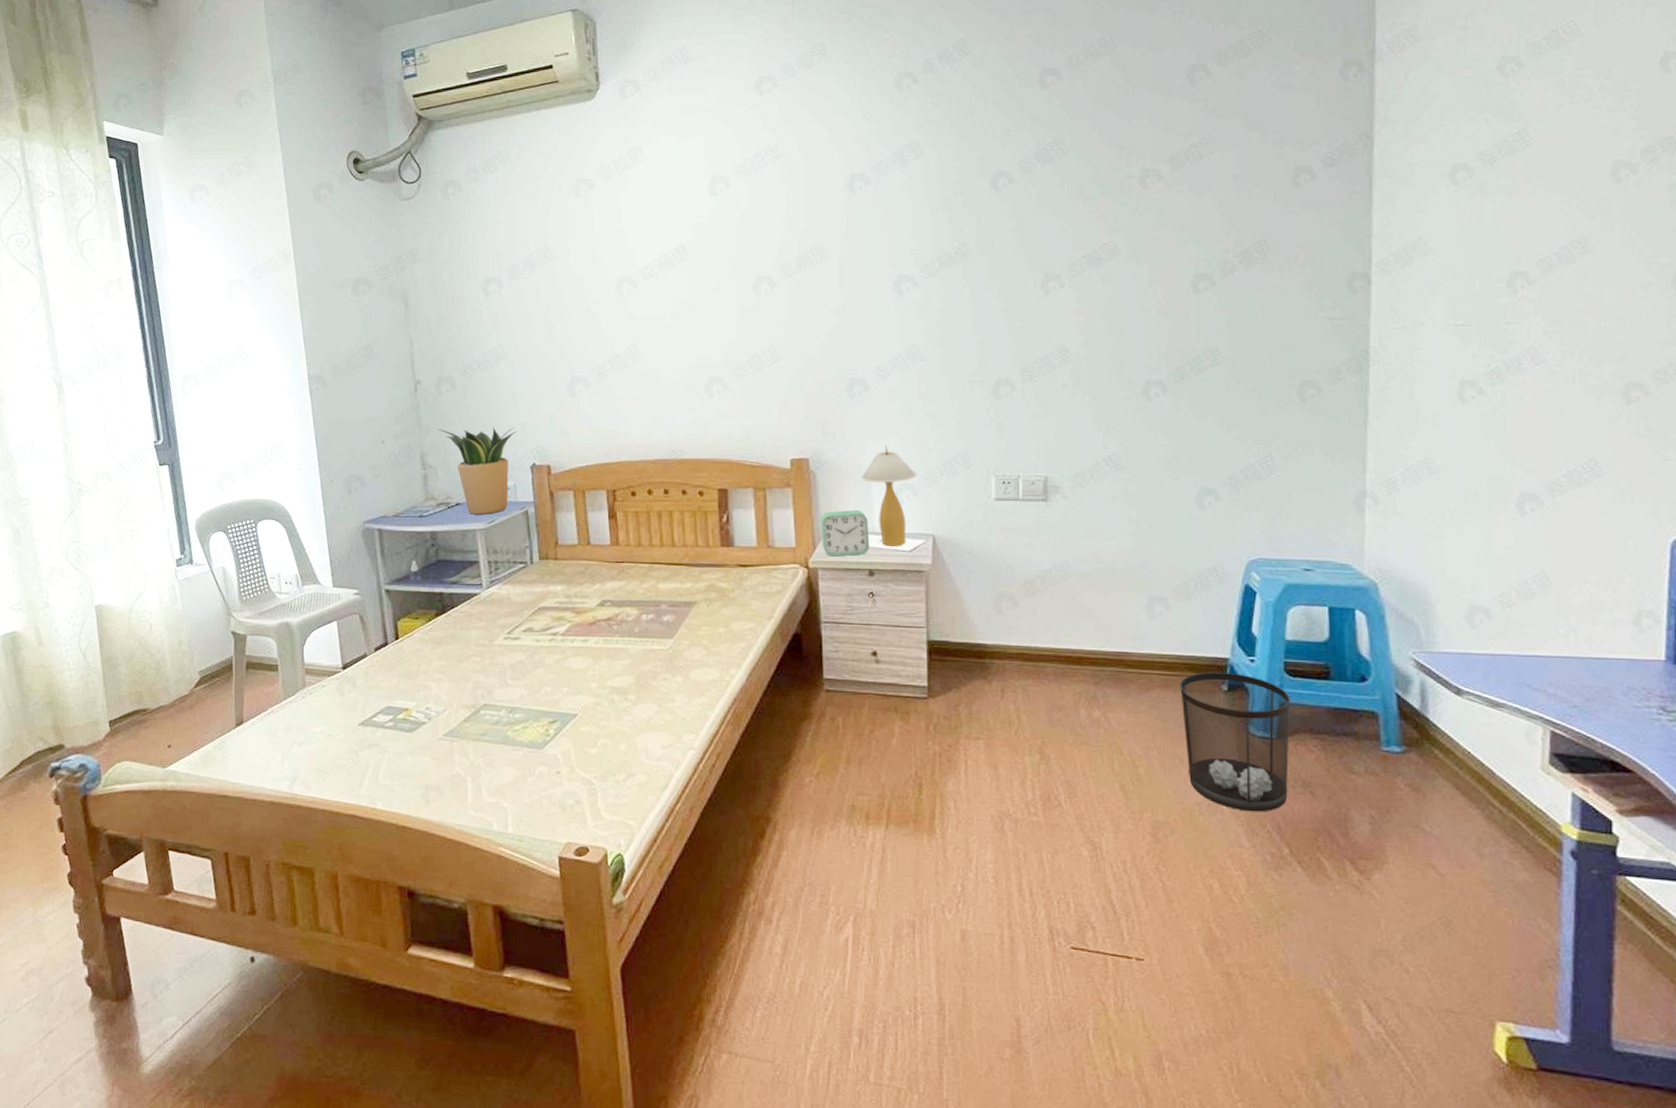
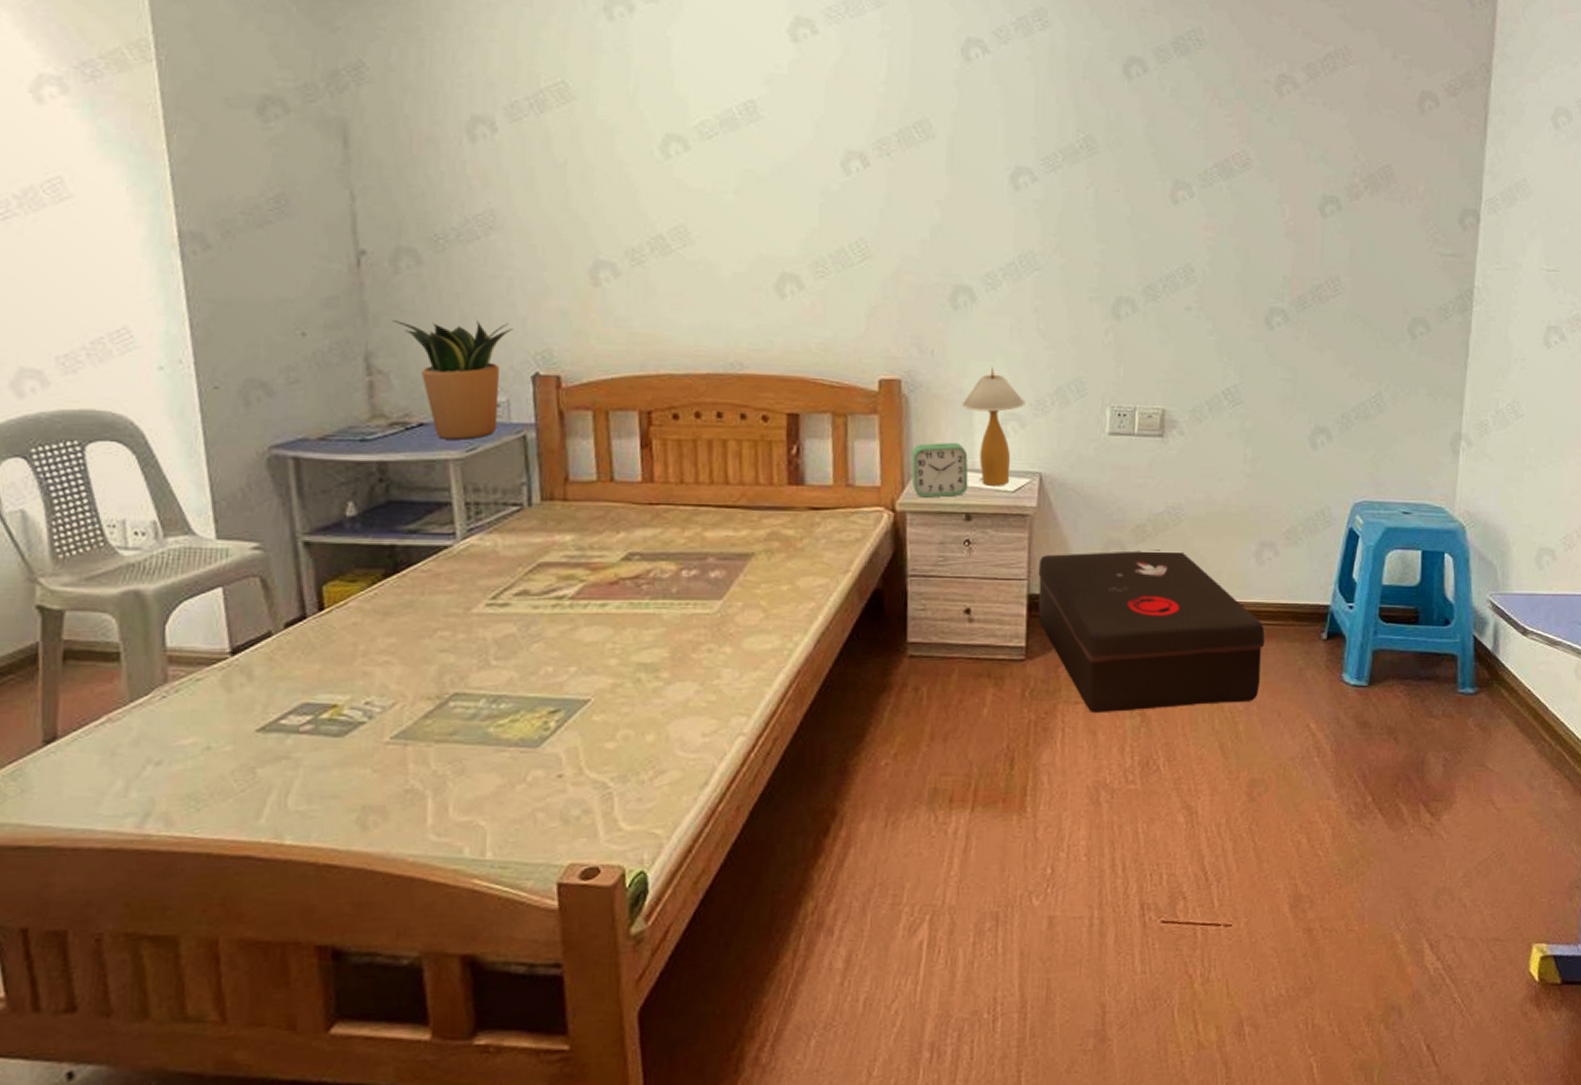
suitcase: none [936,603,1162,749] -> present [1038,549,1265,714]
waste bin: present [1180,672,1291,812] -> none [1282,621,1383,763]

